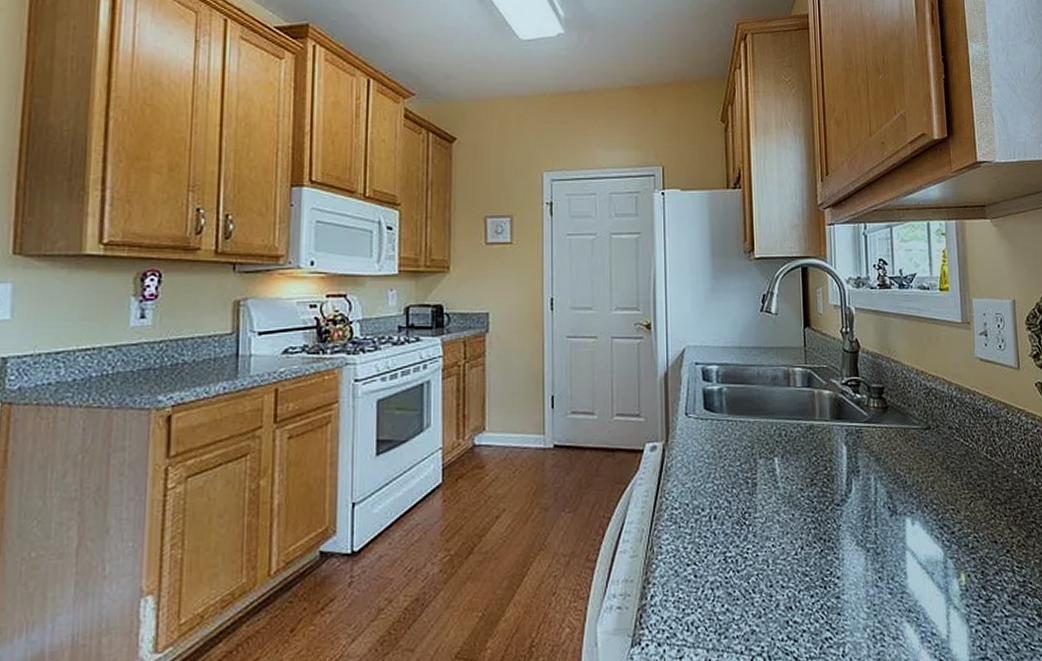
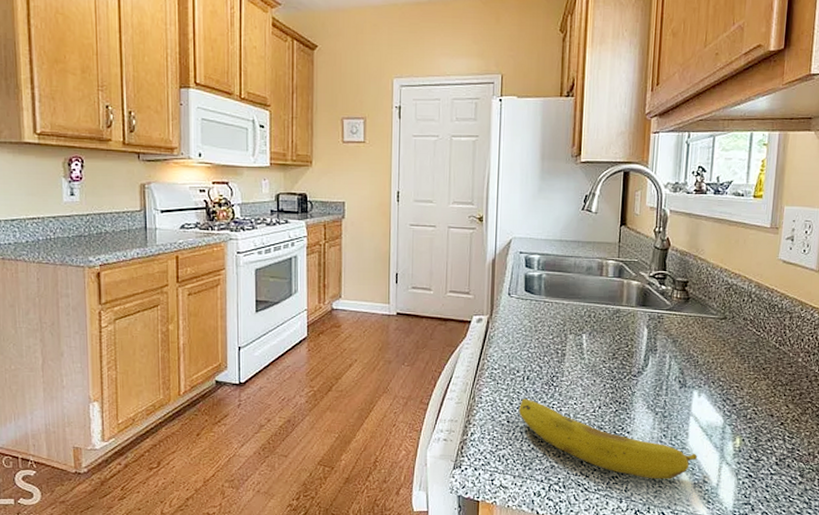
fruit: none [706,544,920,637] -> present [518,399,697,479]

